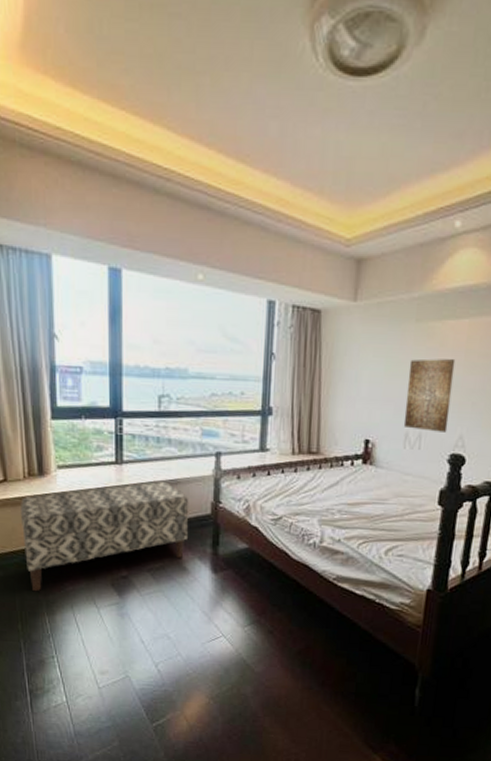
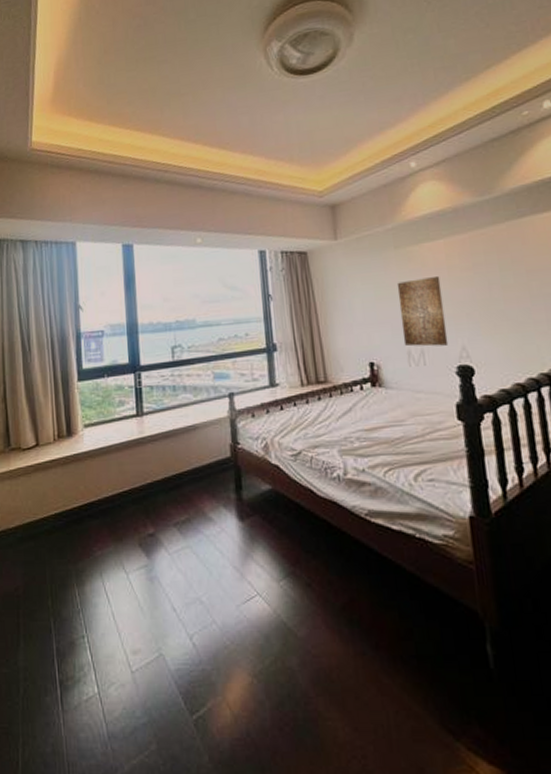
bench: present [20,481,189,592] -> none [51,428,211,561]

